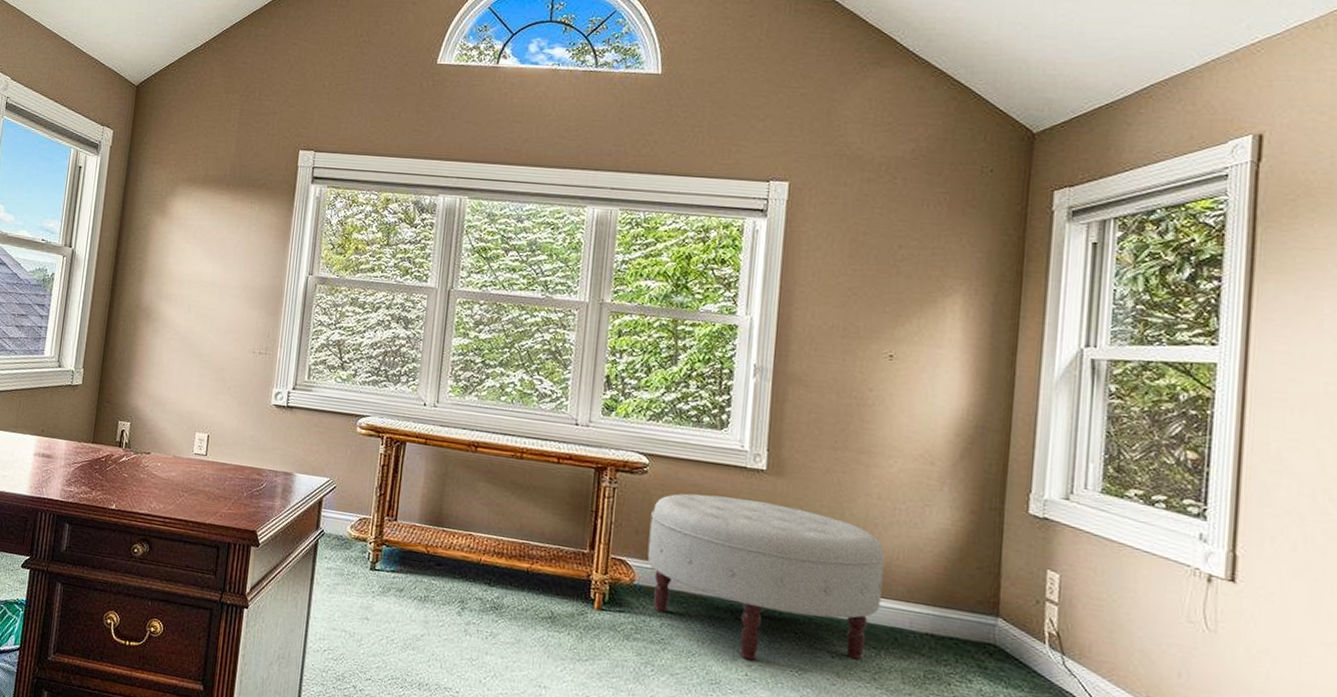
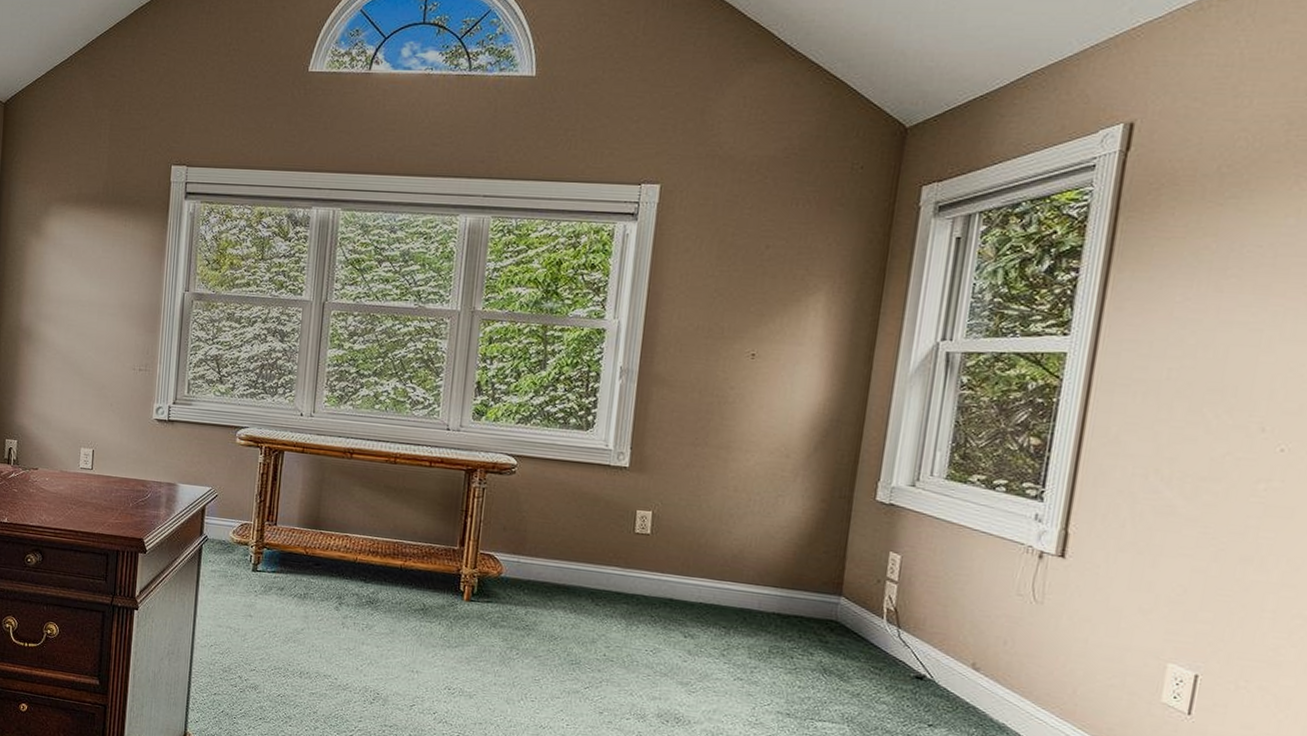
ottoman: present [647,493,884,661] -> none [514,491,738,642]

